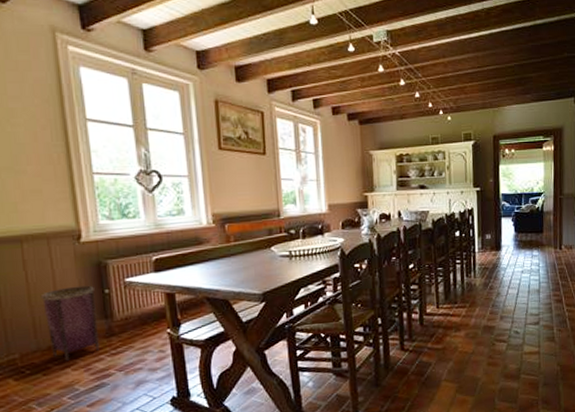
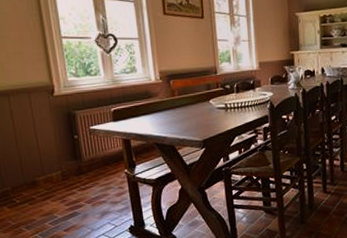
woven basket: present [40,285,100,361] -> none [25,132,72,193]

